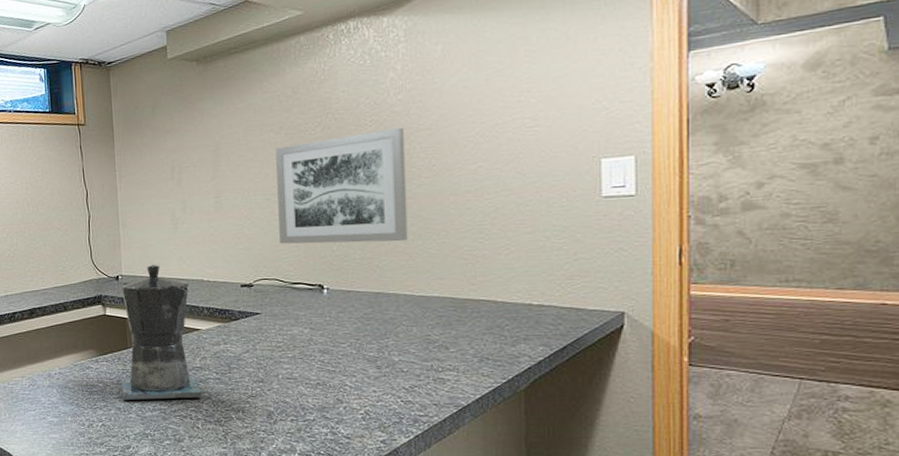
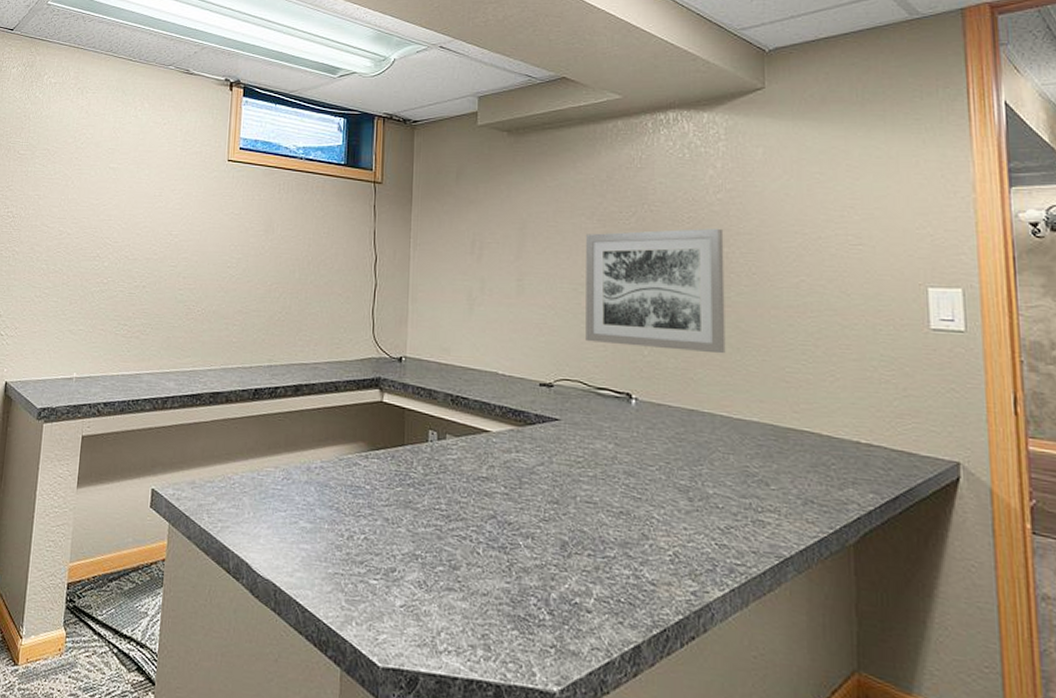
coffee maker: present [120,264,202,400] -> none [392,348,486,516]

